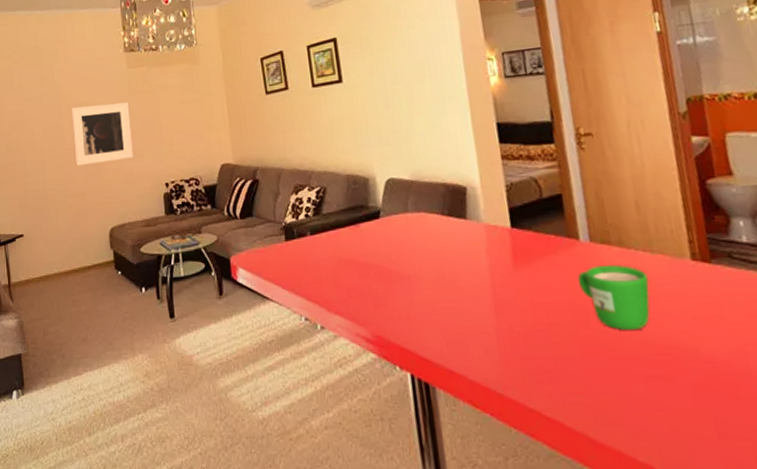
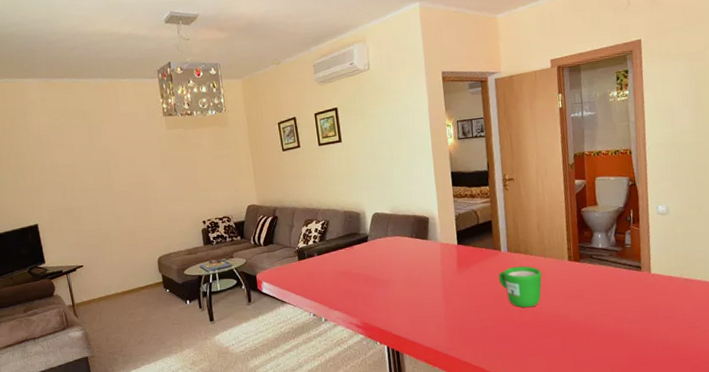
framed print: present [70,101,133,167] -> none [118,157,175,210]

